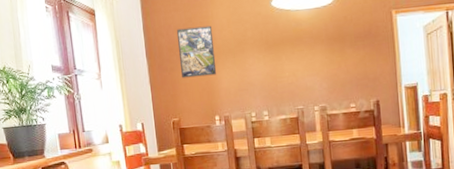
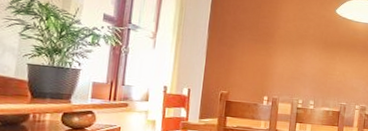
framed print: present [176,25,217,78] -> none [240,11,279,60]

